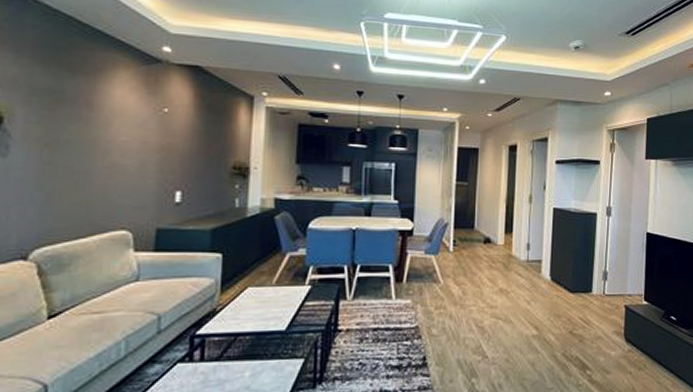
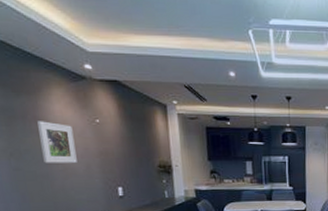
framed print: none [86,106,133,159] -> present [37,121,77,163]

